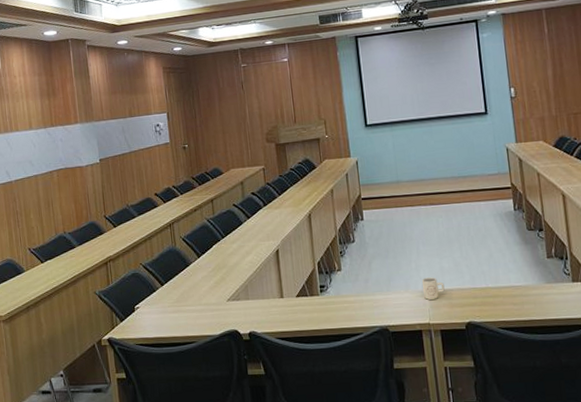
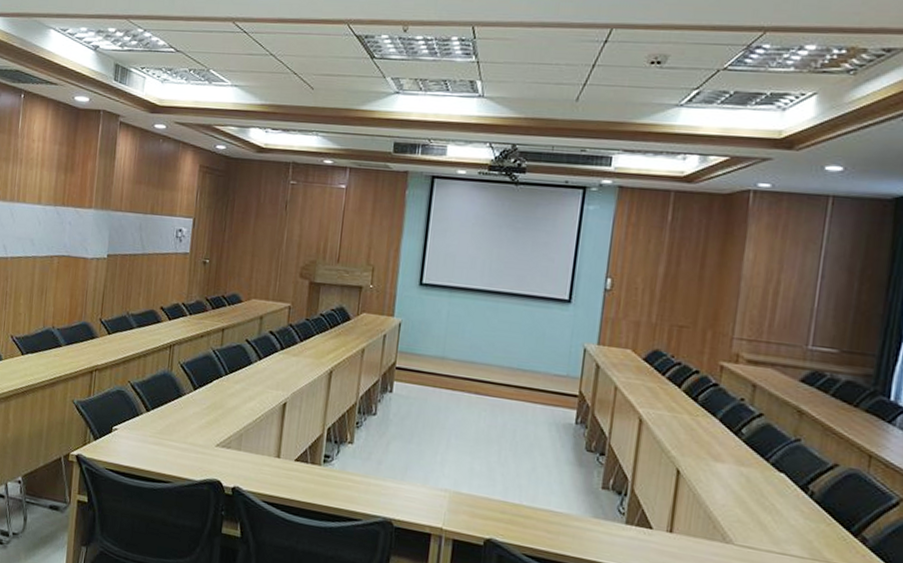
mug: present [421,277,445,301] -> none [442,475,470,504]

